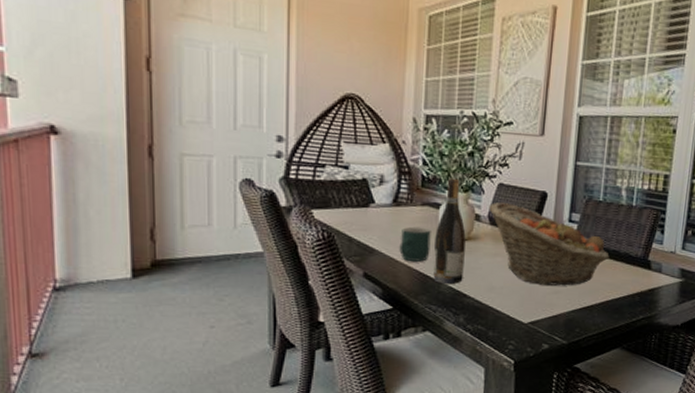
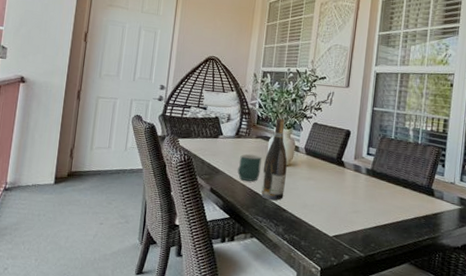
fruit basket: present [489,201,610,286] -> none [305,137,400,207]

